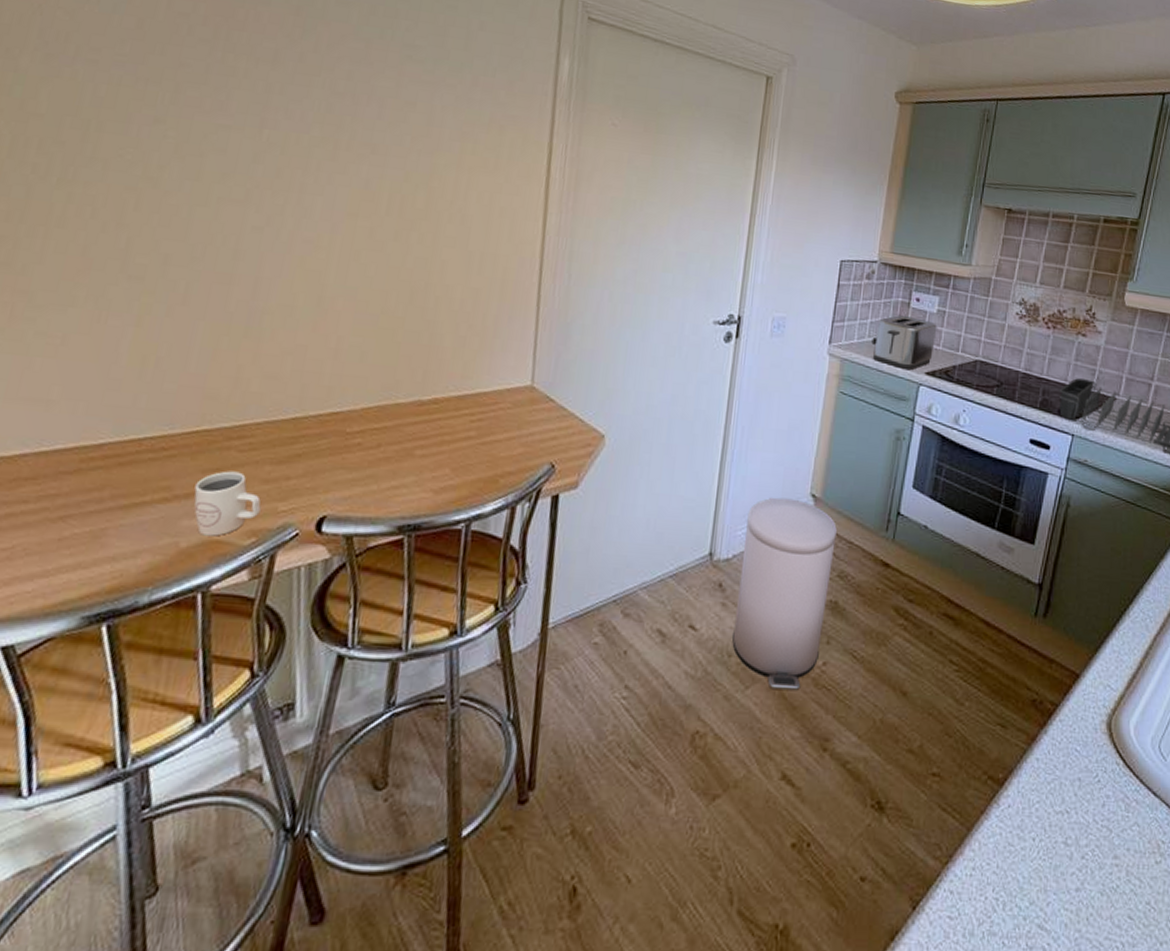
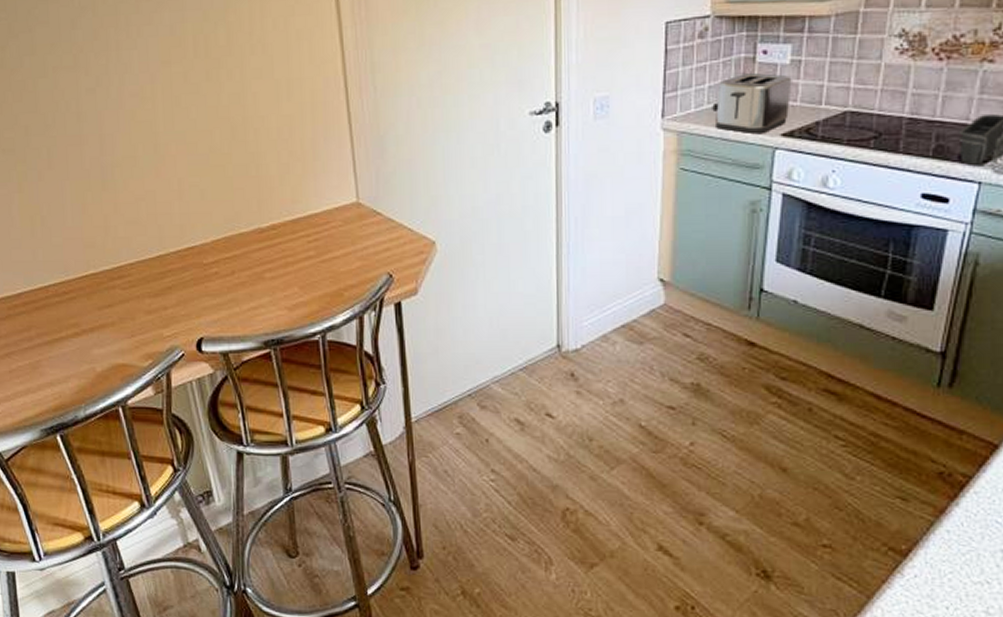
mug: present [193,471,262,537] -> none [96,306,150,361]
pedal bin: present [732,497,837,692] -> none [591,285,691,471]

